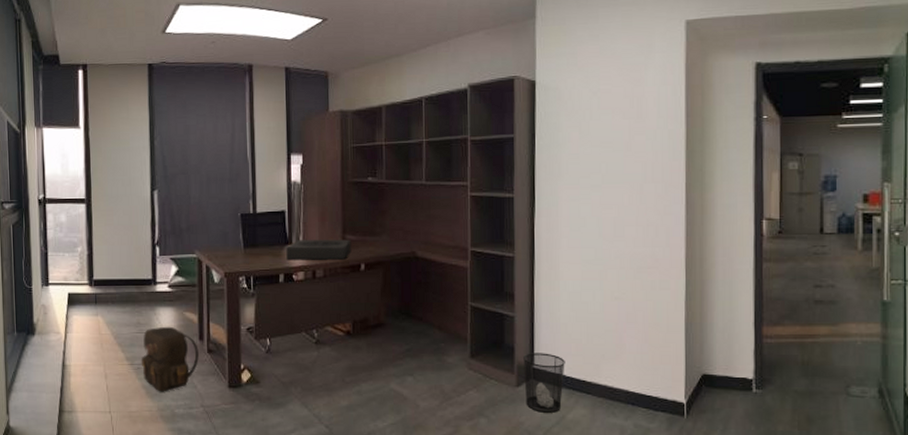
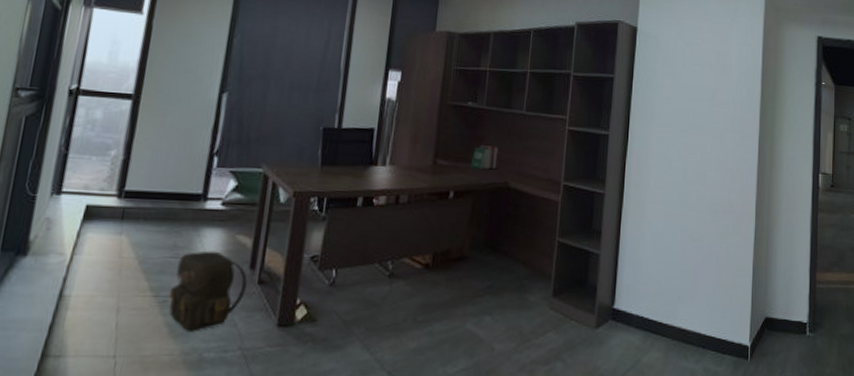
decorative box: present [286,239,352,260] -> none [368,161,443,186]
books: none [377,218,403,241] -> present [470,145,498,170]
waste bin: present [523,353,565,413] -> none [603,292,644,356]

